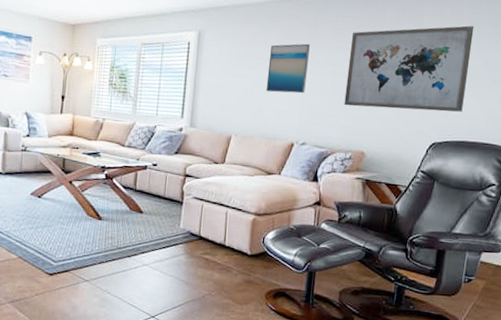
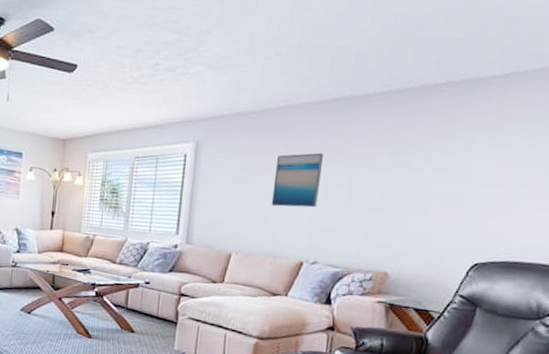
wall art: present [344,25,474,112] -> none [363,127,532,228]

